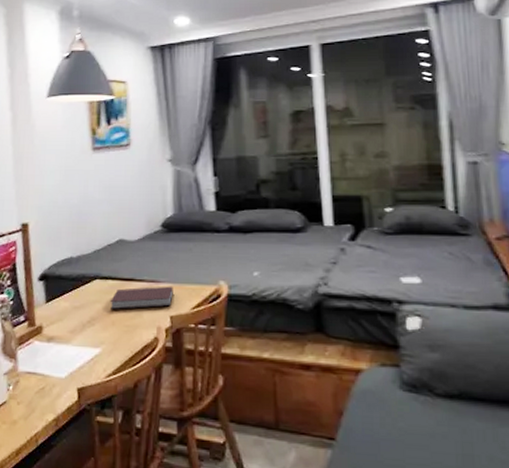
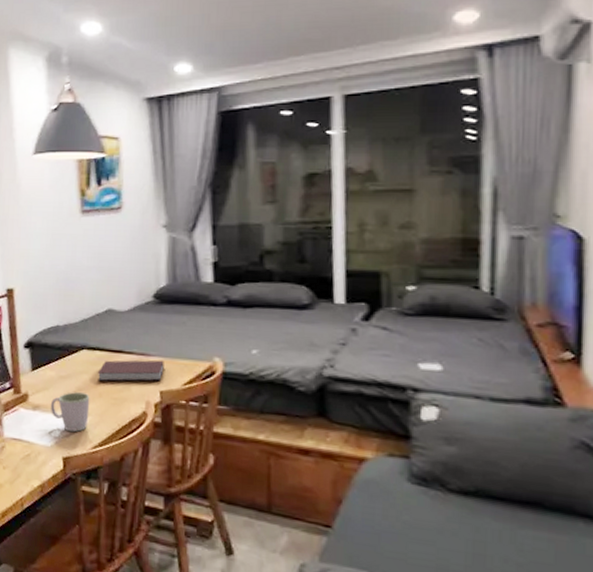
mug: none [64,322,104,362] -> present [50,392,90,433]

